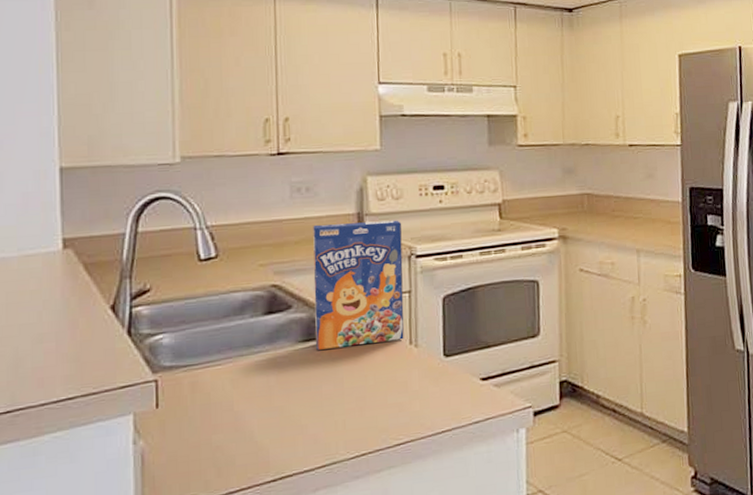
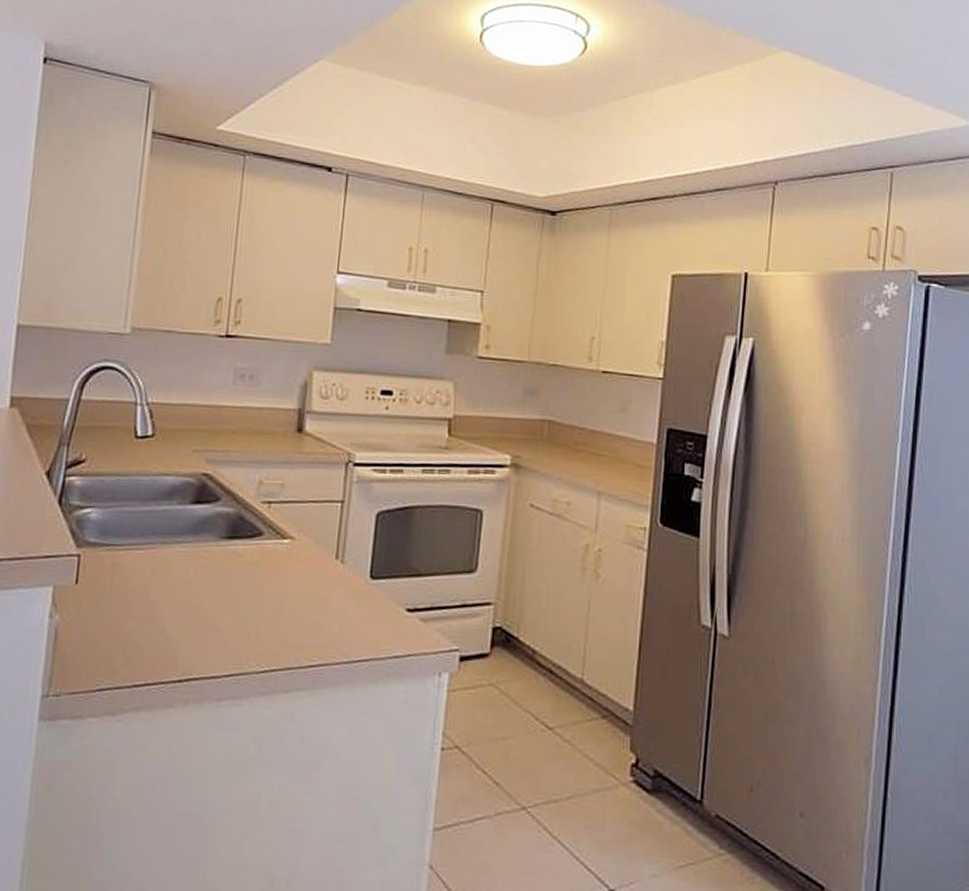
cereal box: present [313,220,404,350] -> none [238,416,344,553]

